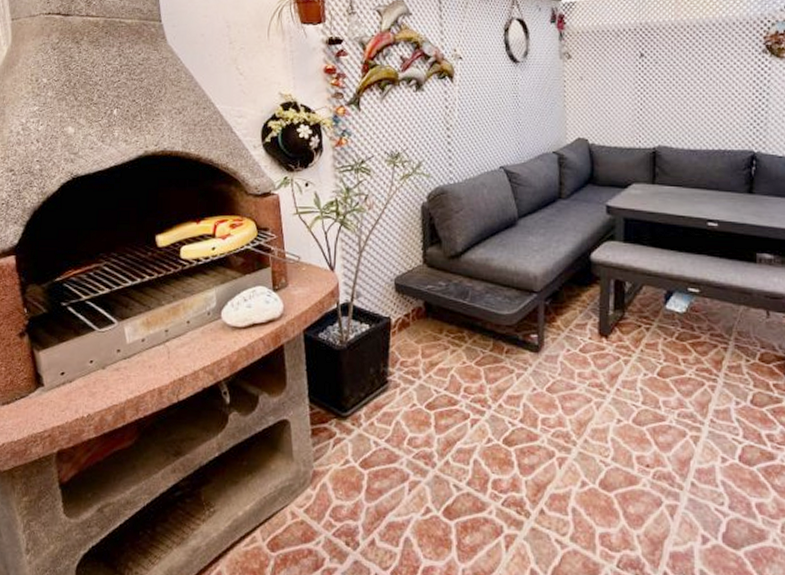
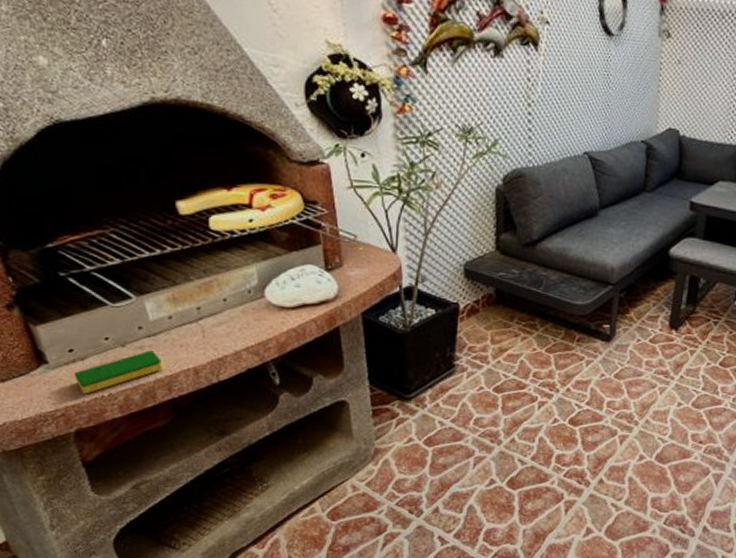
dish sponge: none [62,372,134,415] -> present [73,350,163,395]

